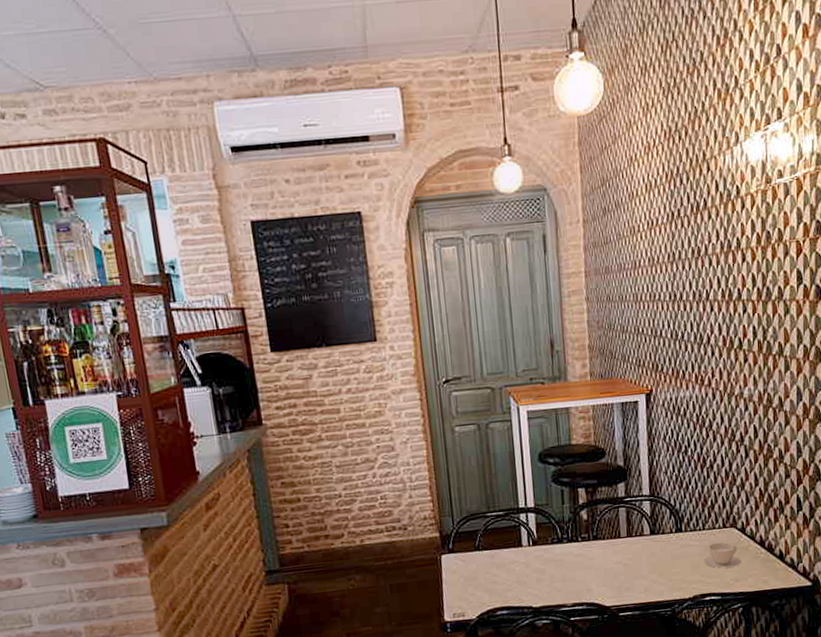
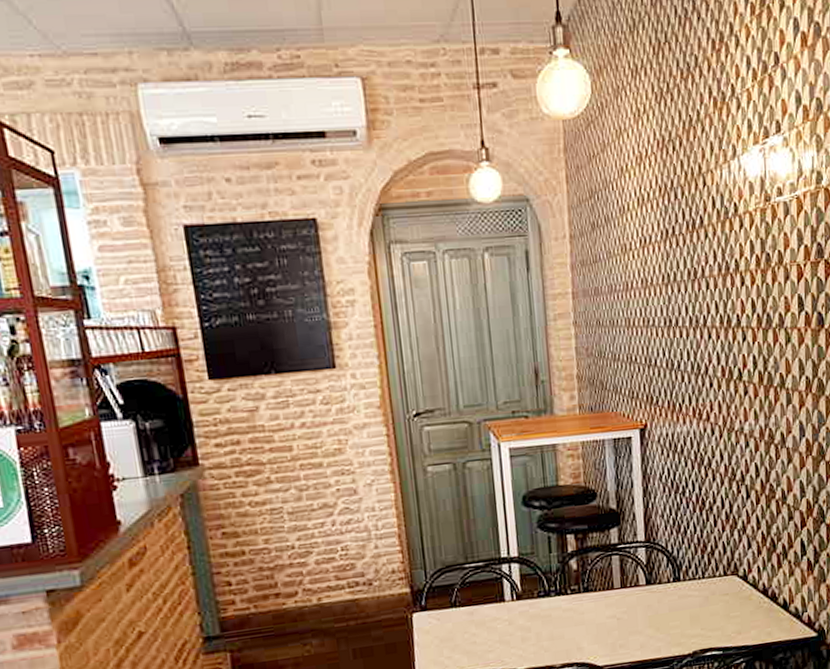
teacup: present [703,542,742,568] -> none [703,591,744,620]

